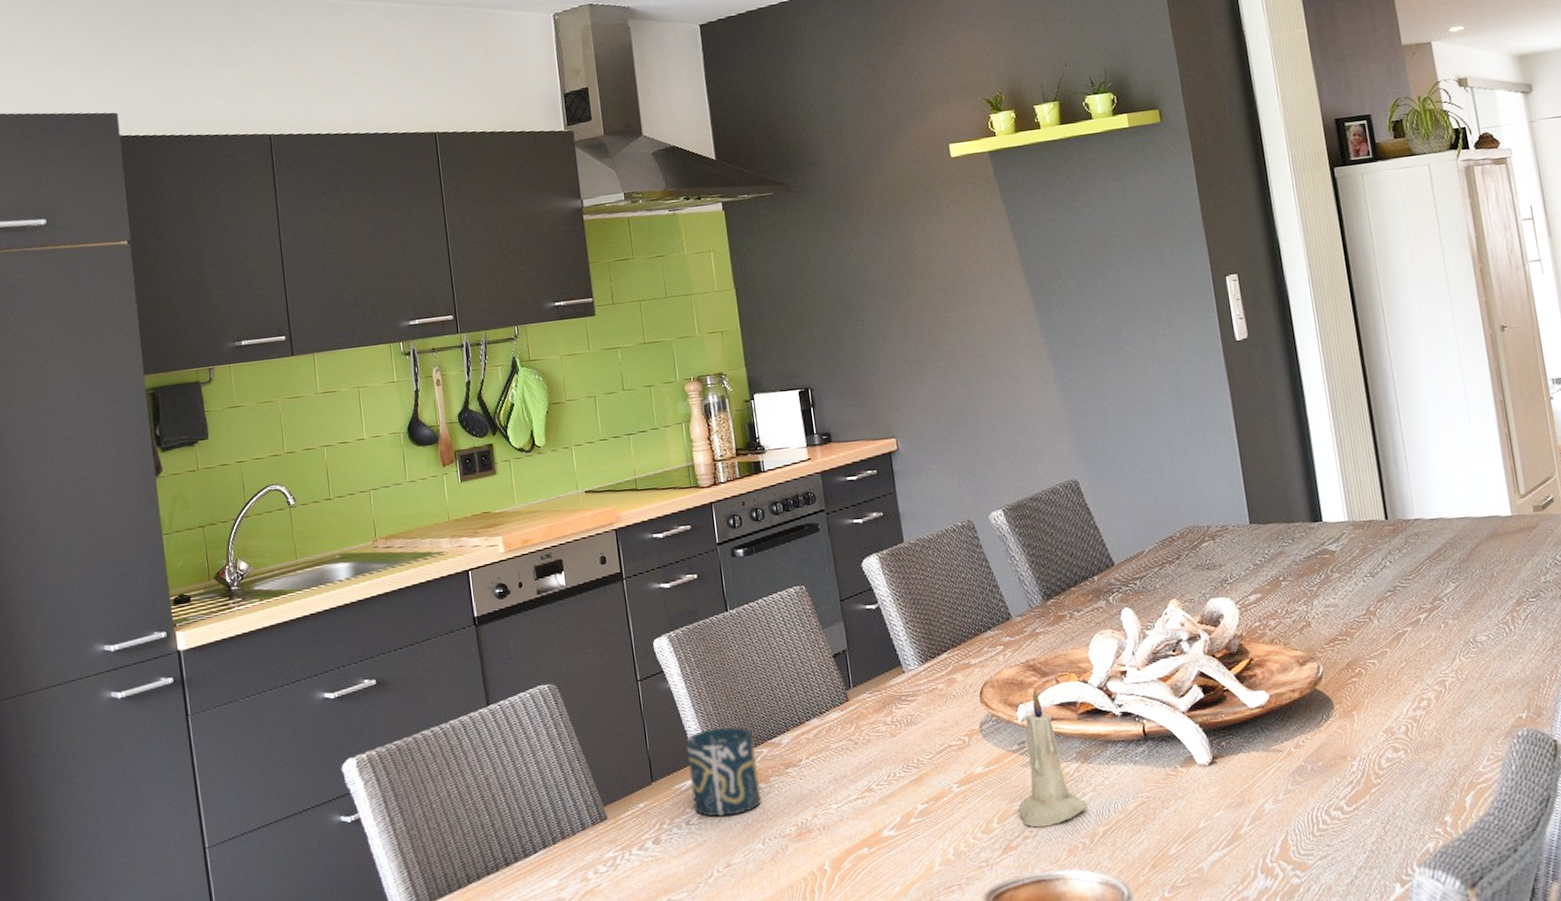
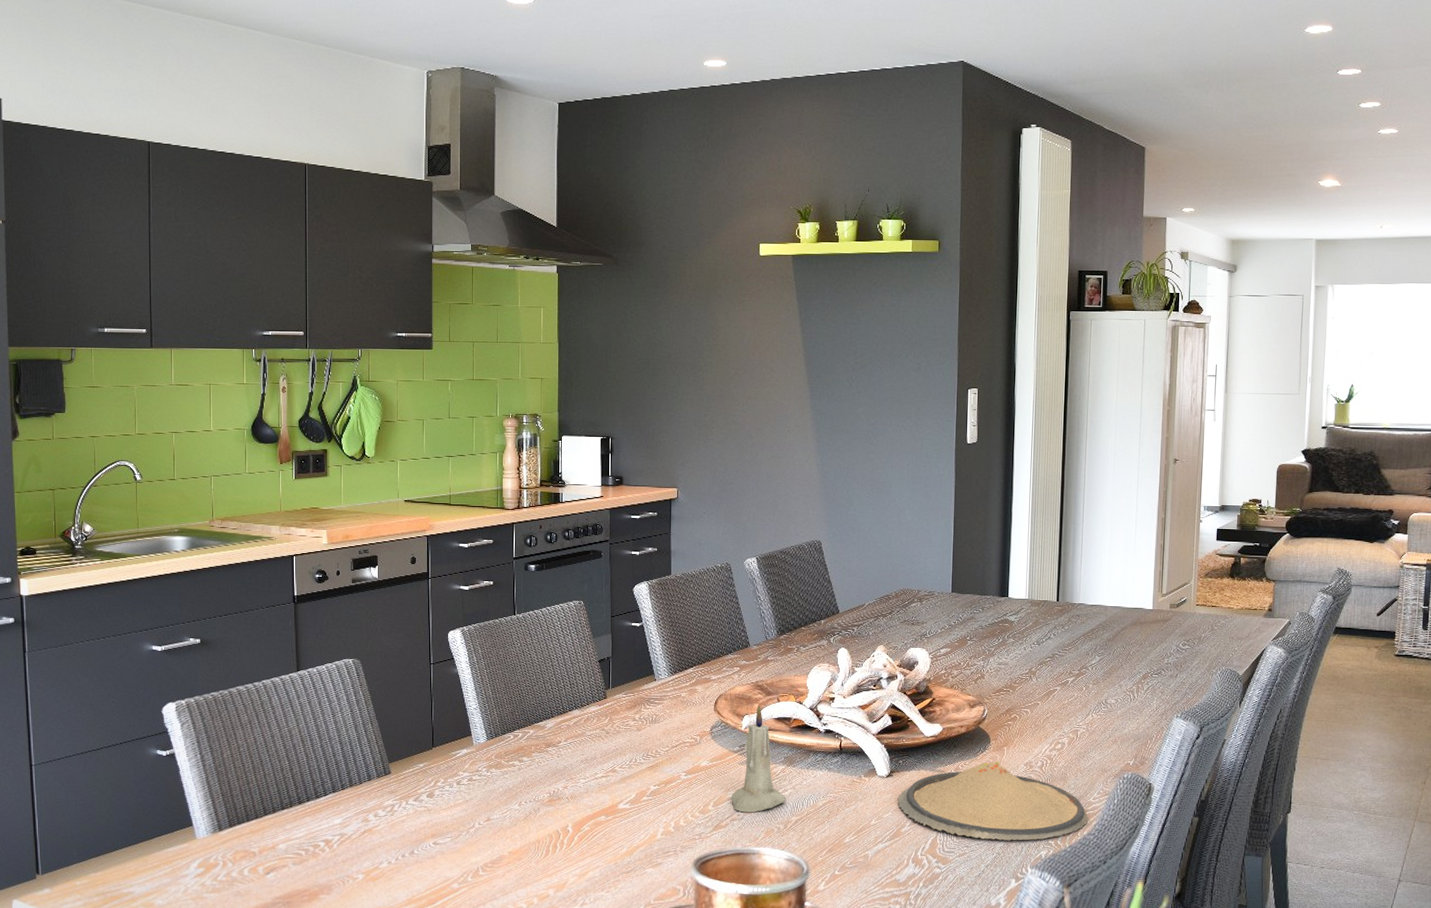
cup: present [685,727,762,817] -> none [465,709,523,781]
plate: none [1227,730,1482,835] -> present [897,761,1088,841]

